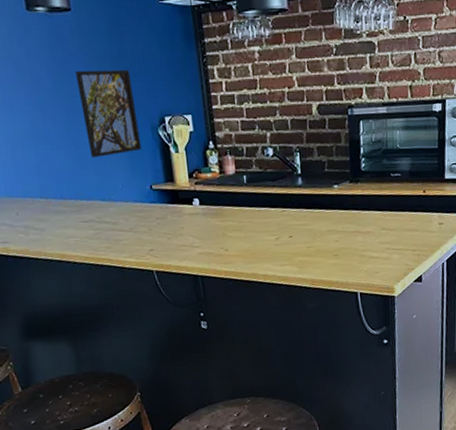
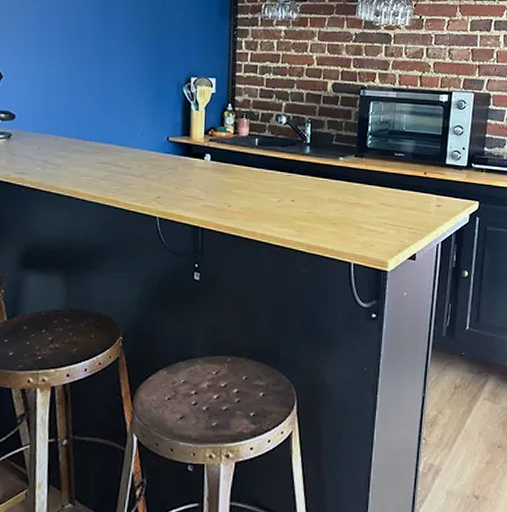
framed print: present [76,69,142,158] -> none [117,28,167,106]

